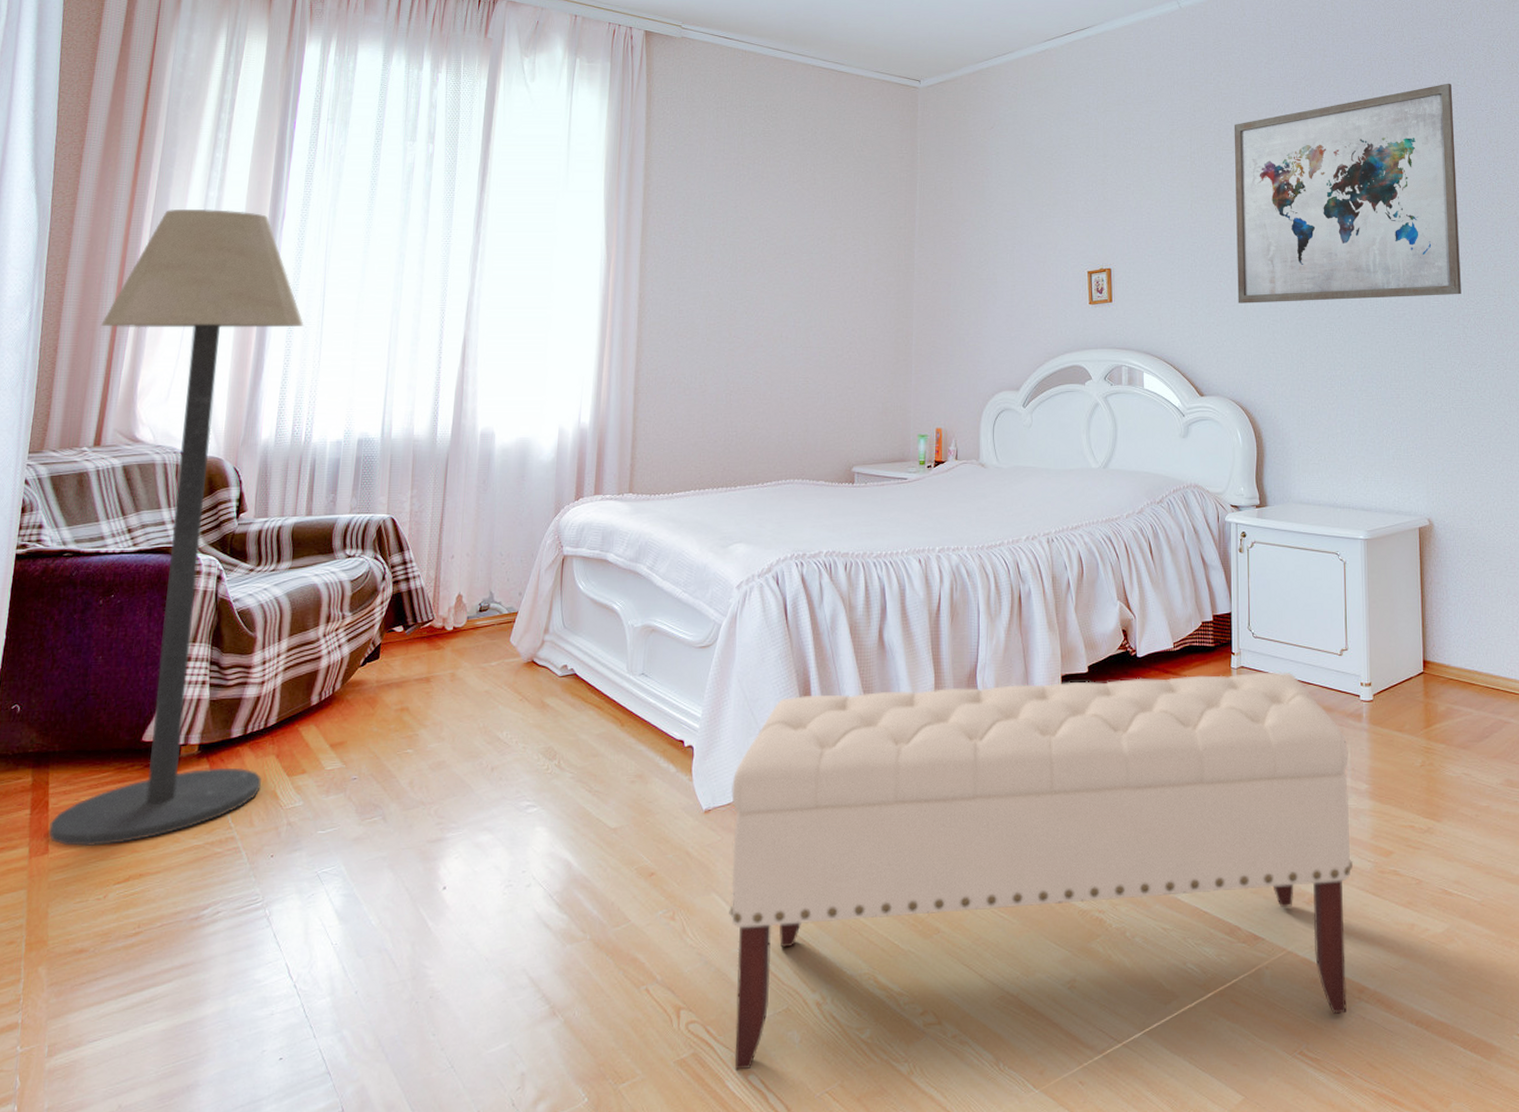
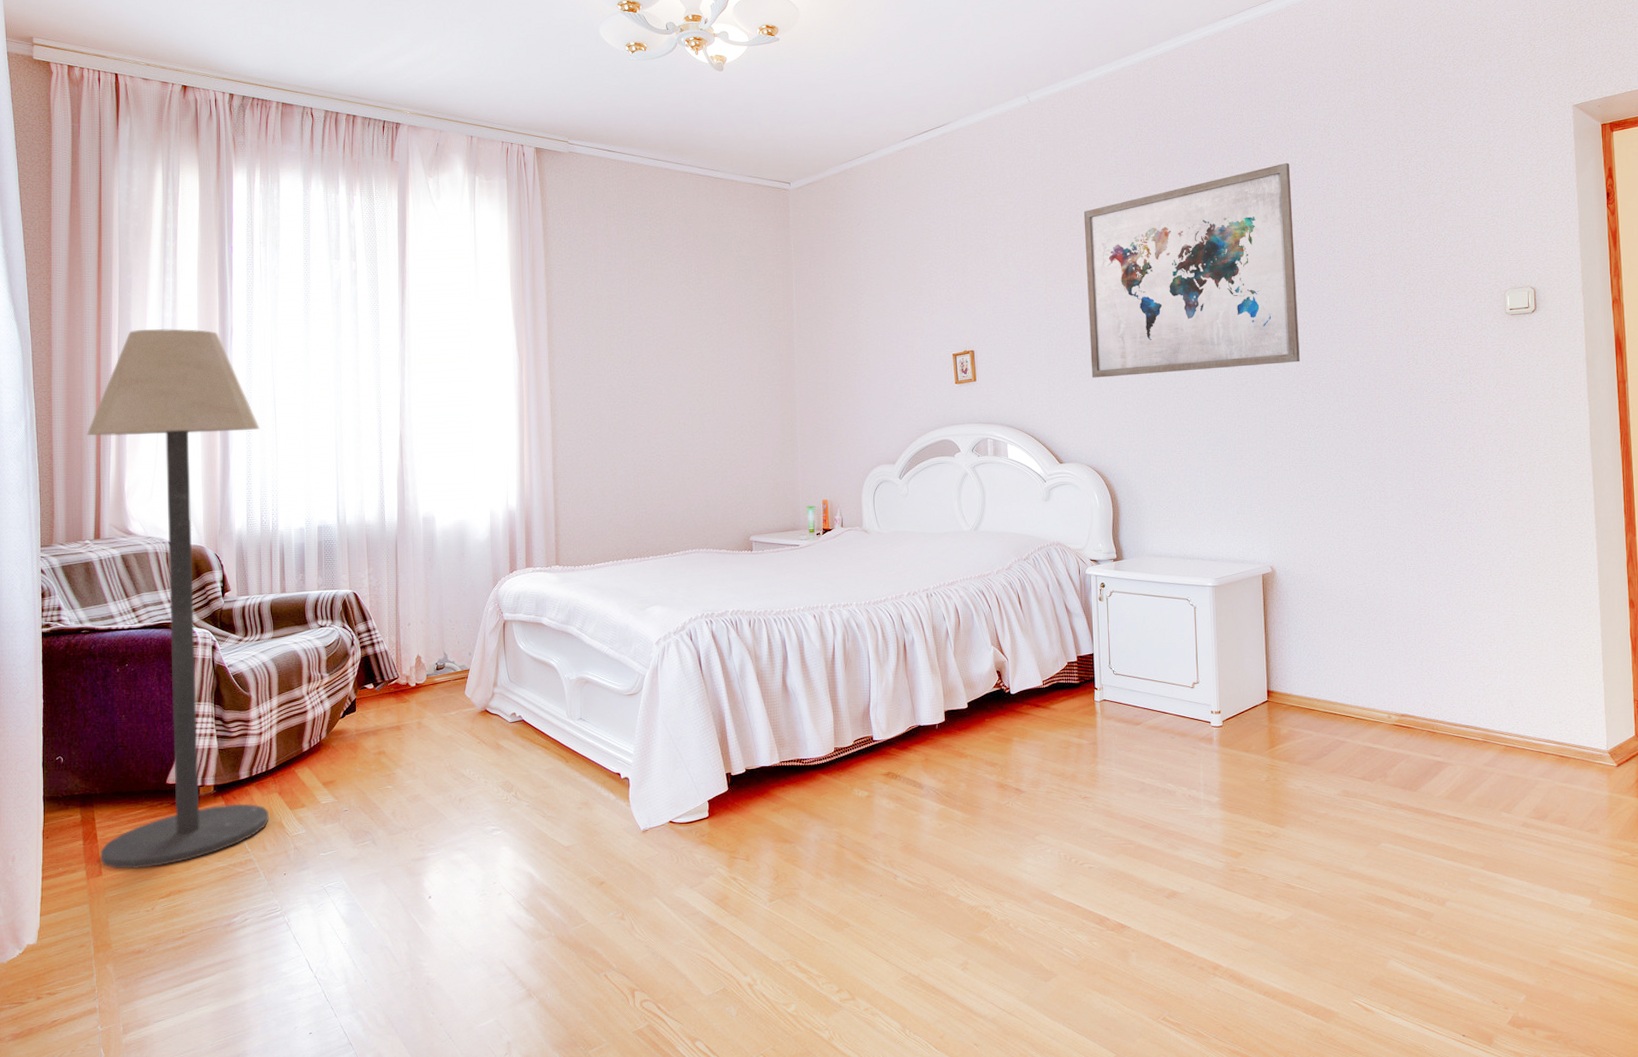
bench: present [729,671,1353,1070] -> none [664,703,1206,1038]

